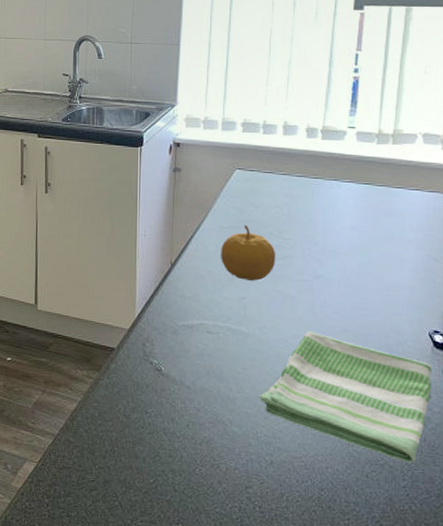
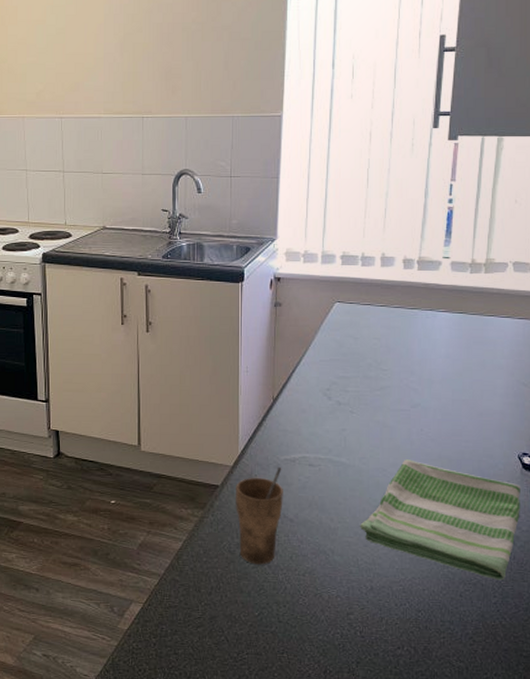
cup: none [132,332,180,431] -> present [236,466,283,565]
fruit: present [221,225,276,281] -> none [322,357,375,412]

